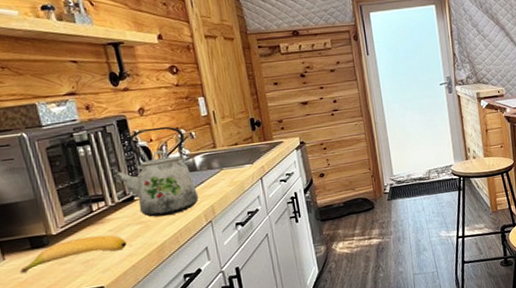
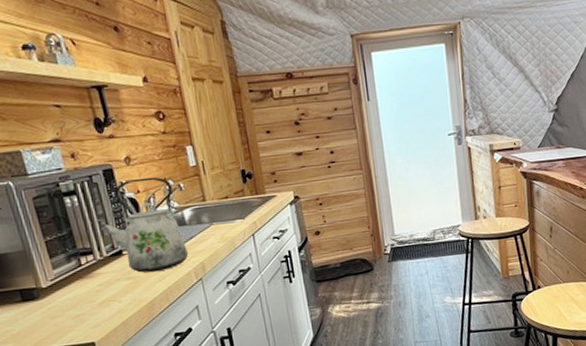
banana: present [20,235,128,273] -> none [12,289,117,326]

